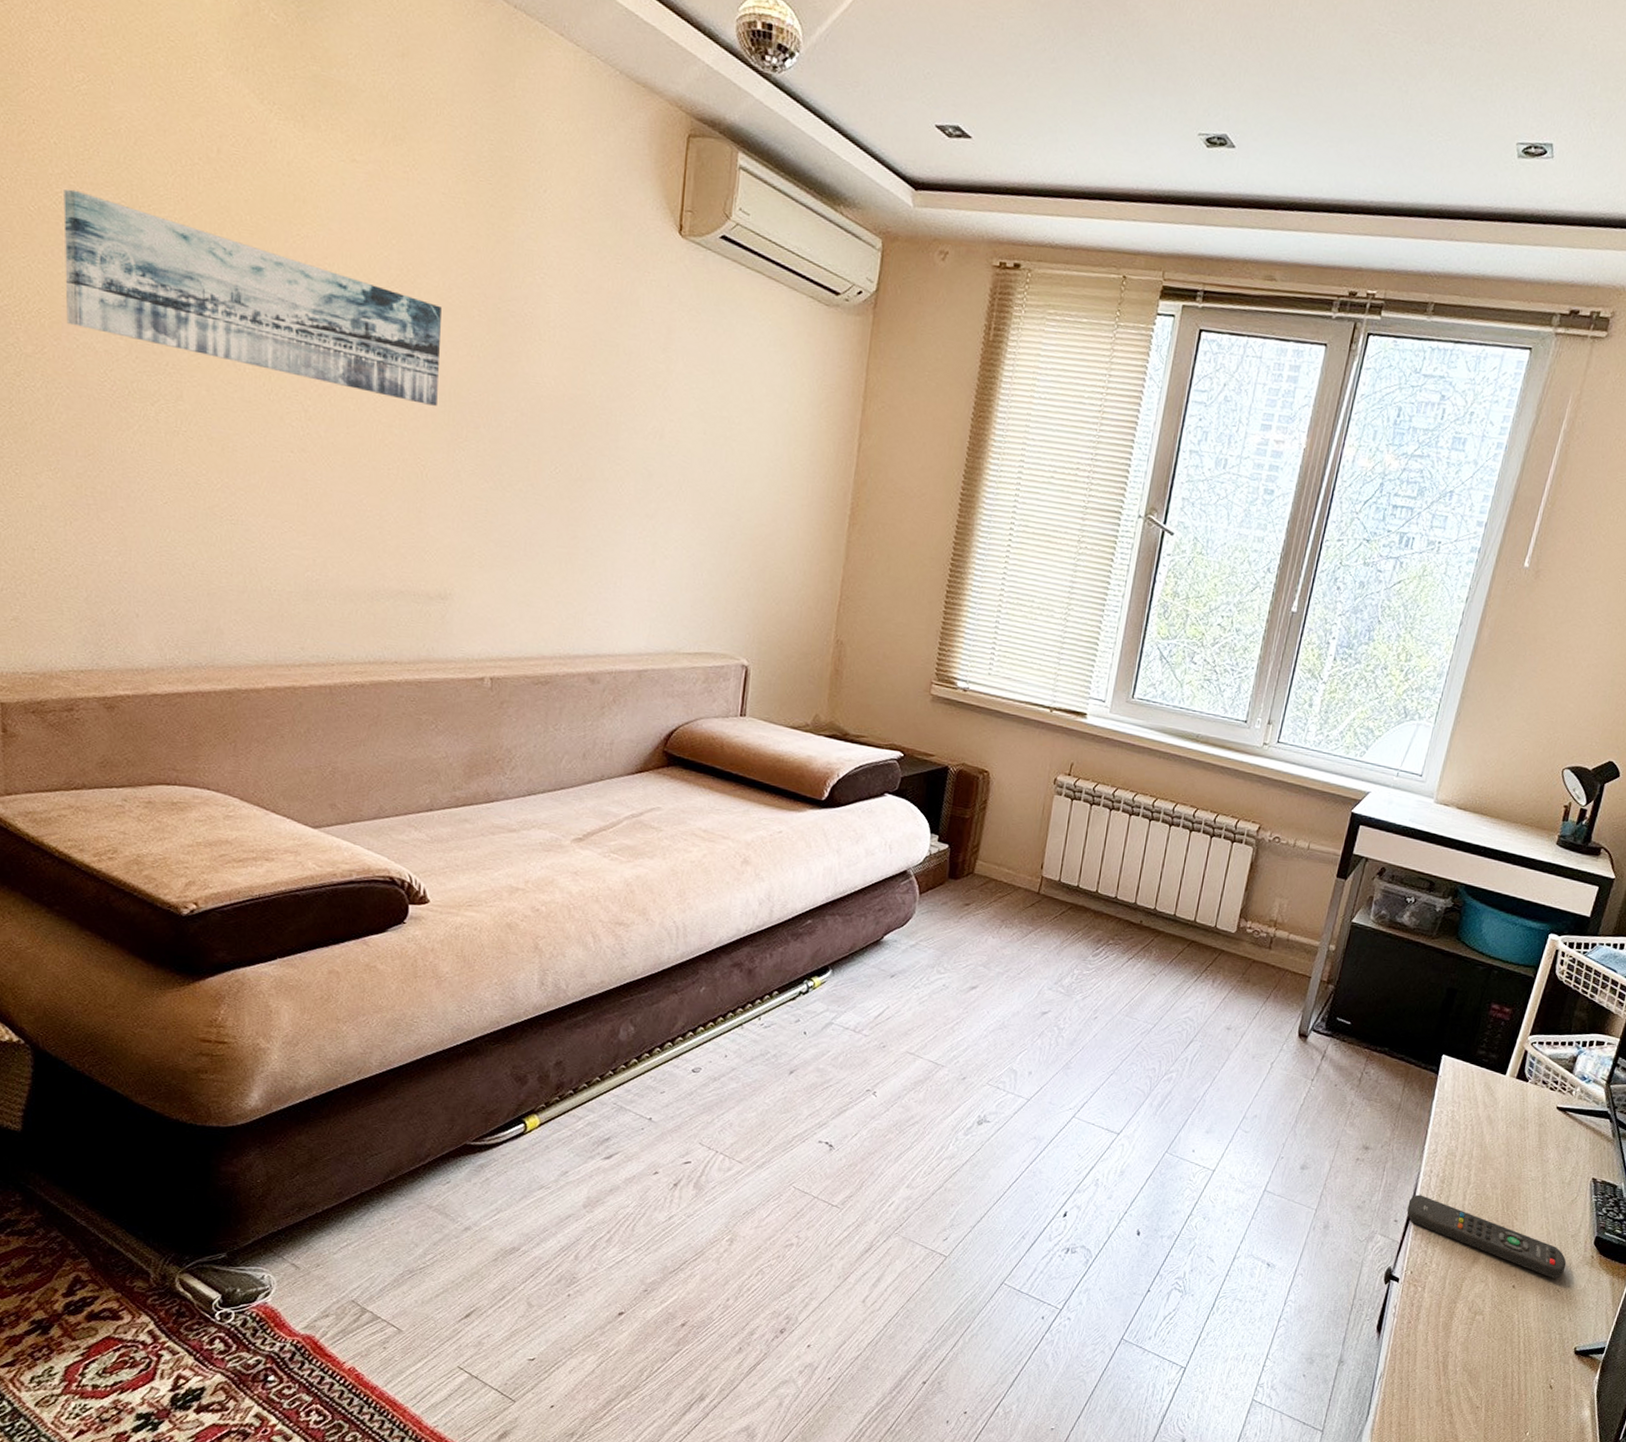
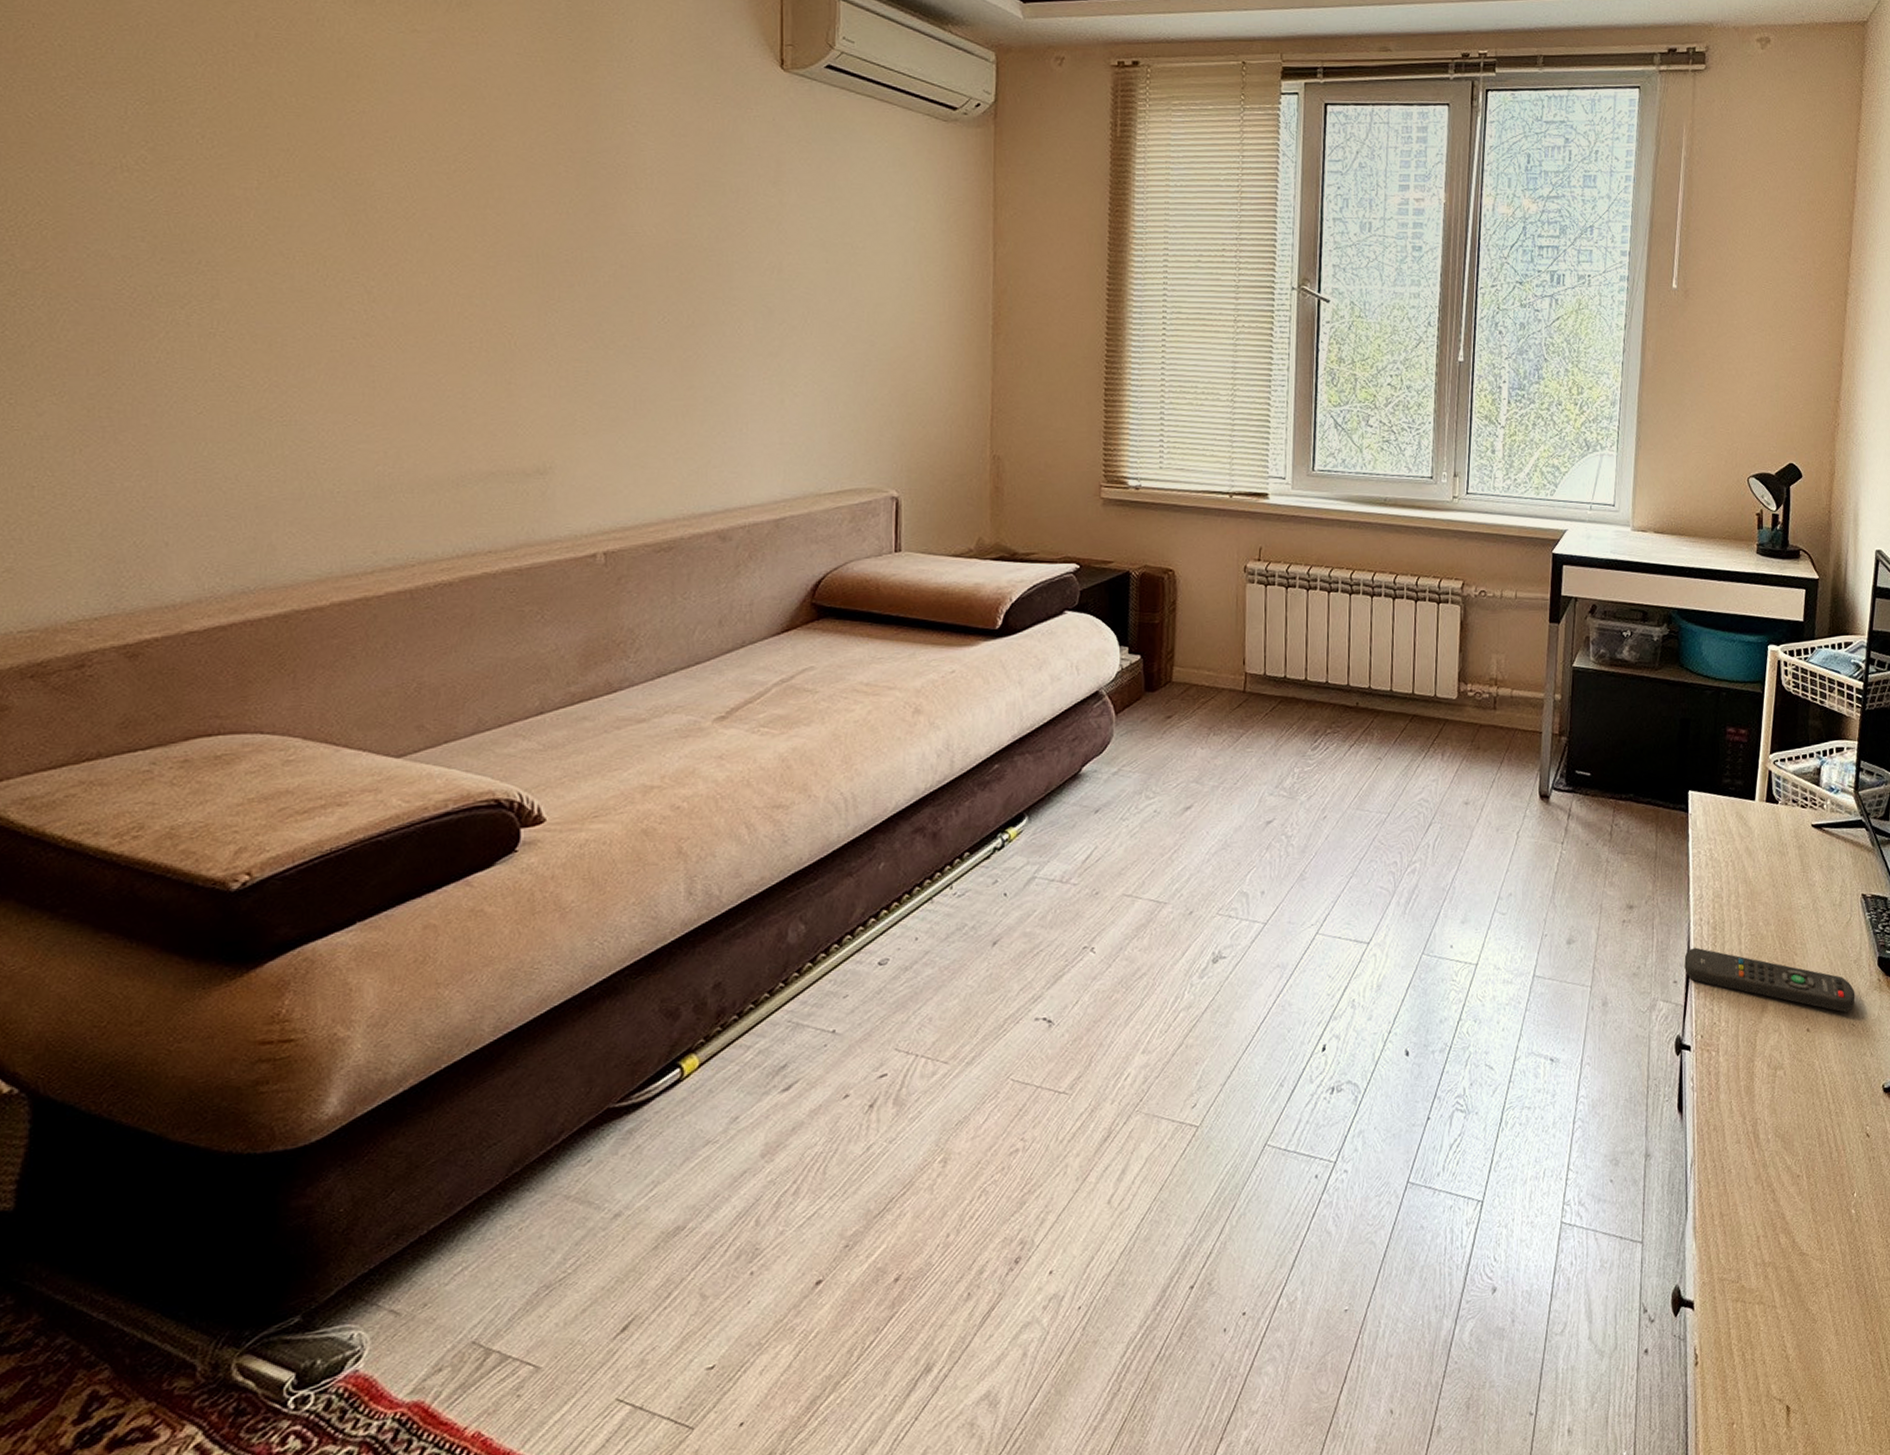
wall art: present [64,189,441,406] -> none [70,91,523,270]

